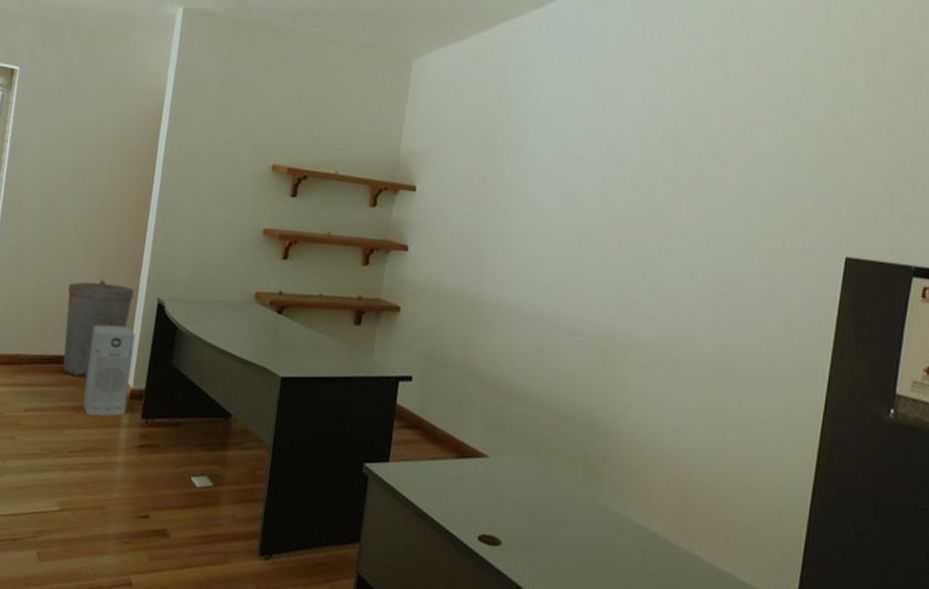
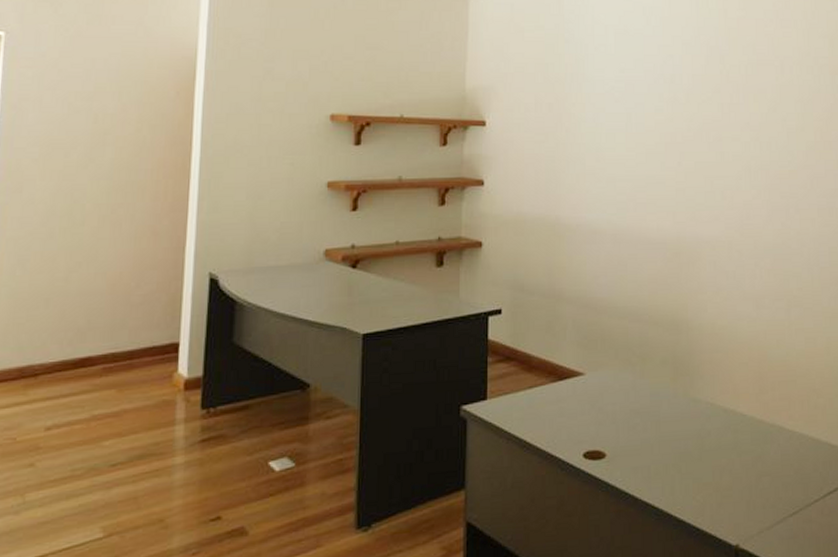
trash can: present [63,278,134,378] -> none [92,261,179,378]
air purifier: present [82,325,136,417] -> none [124,310,186,419]

